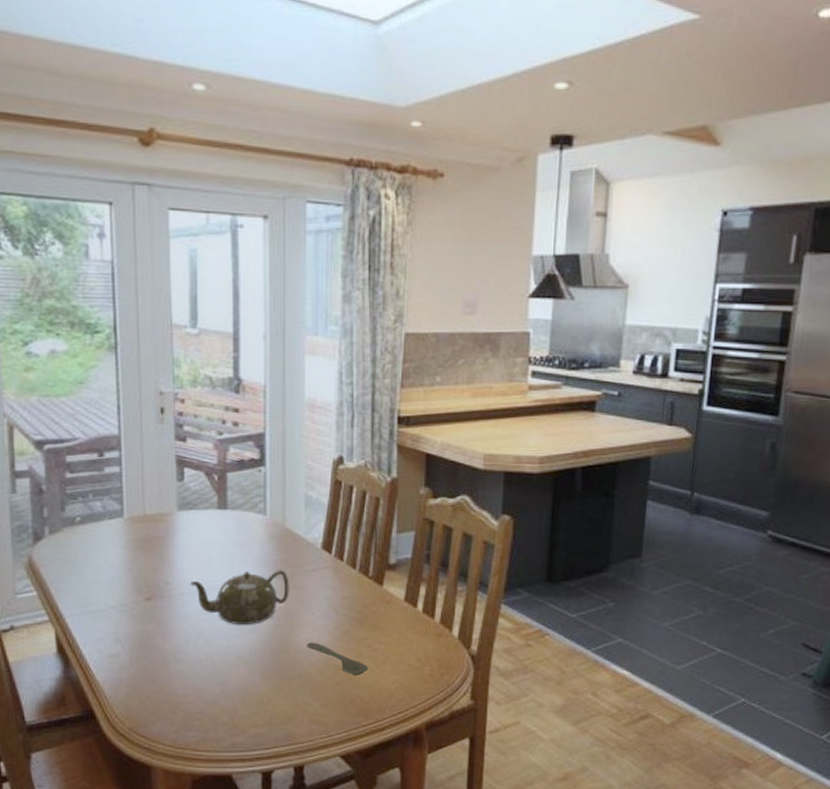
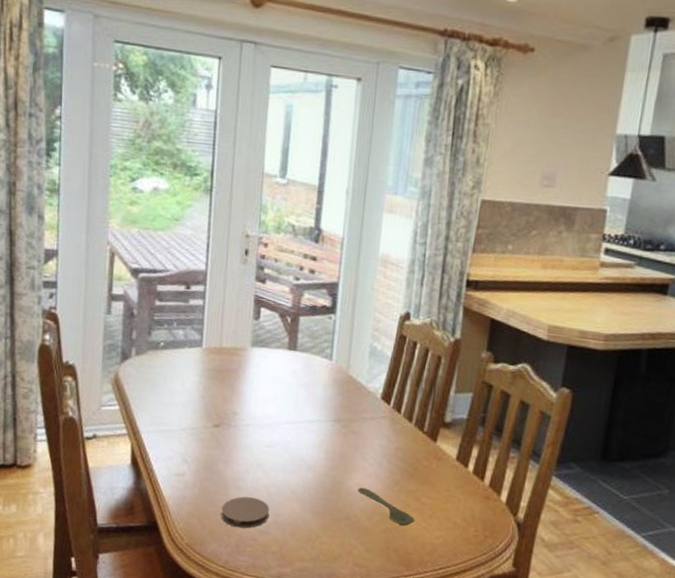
coaster: none [163,669,216,702] -> present [221,496,270,528]
teapot: present [191,570,289,624] -> none [256,411,347,463]

